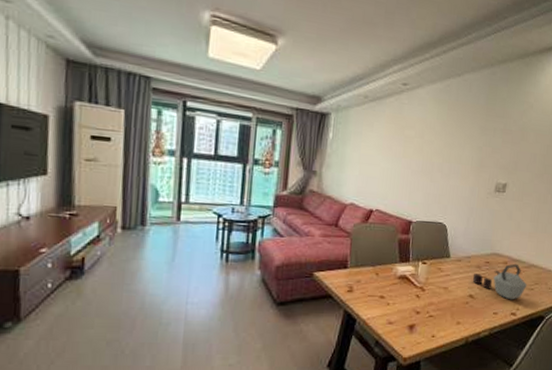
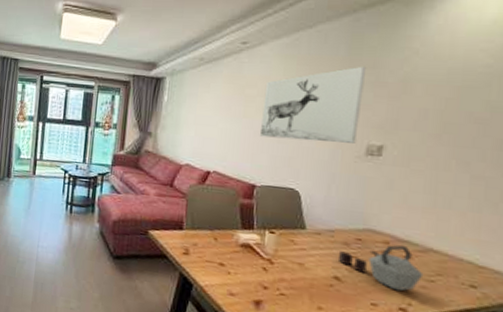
wall art: none [416,114,499,182] -> present [259,66,367,144]

